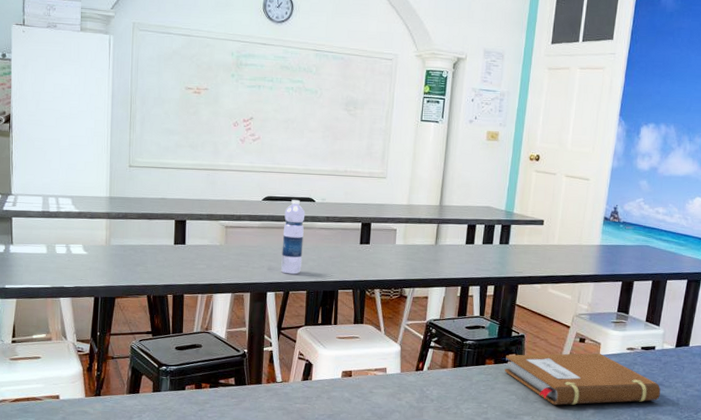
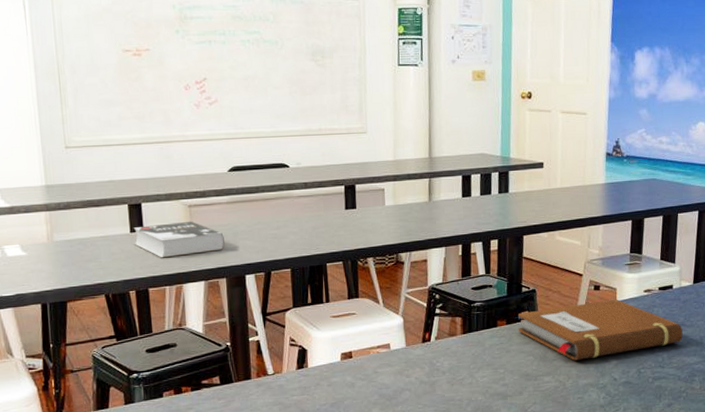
book: none [176,239,252,270] -> present [133,221,225,258]
water bottle: present [281,199,306,274] -> none [255,166,282,252]

